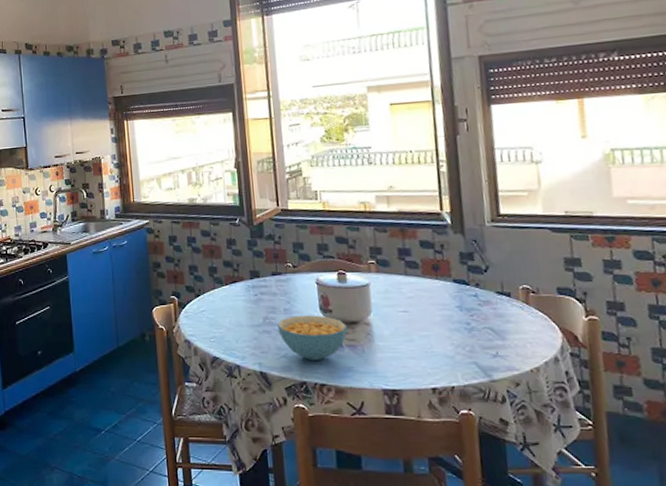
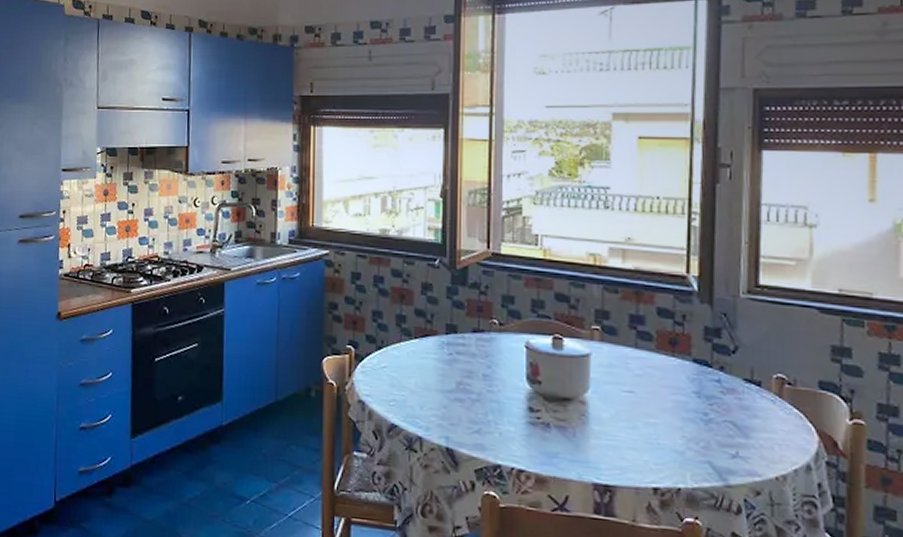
cereal bowl: present [277,315,348,360] -> none [473,383,558,441]

